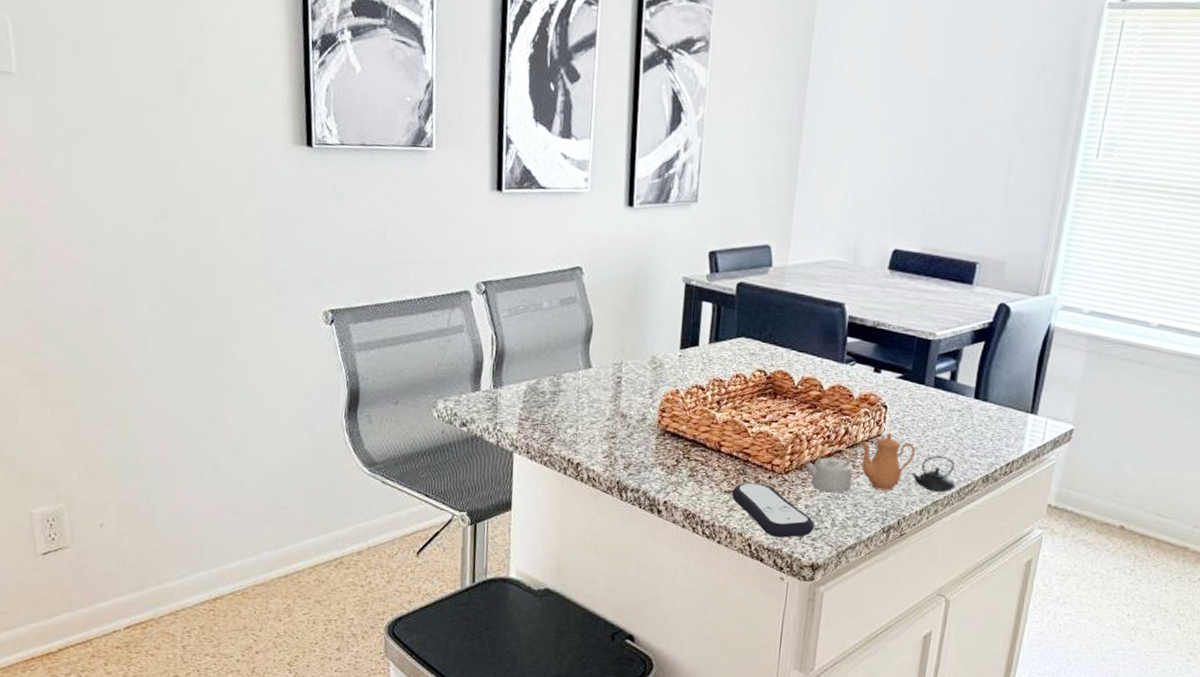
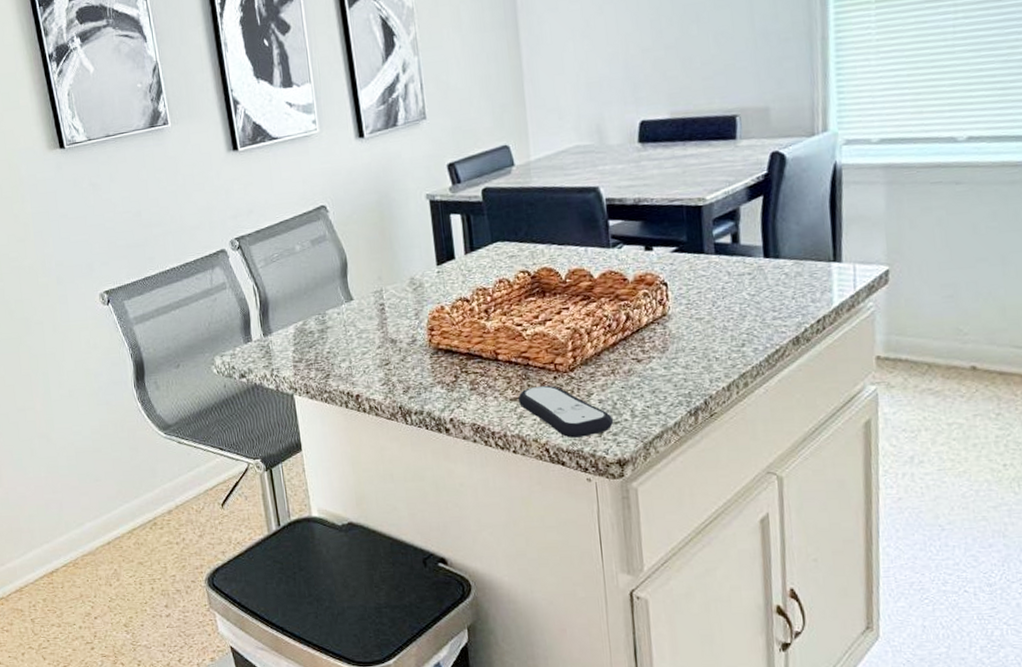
teapot: present [805,432,956,494] -> none [589,310,763,383]

